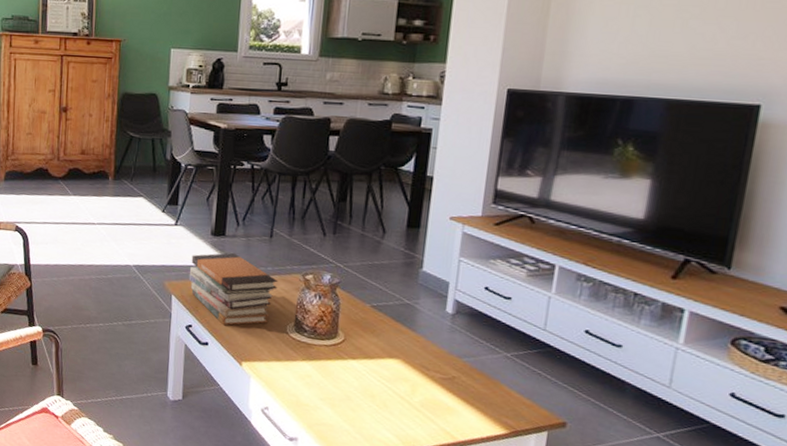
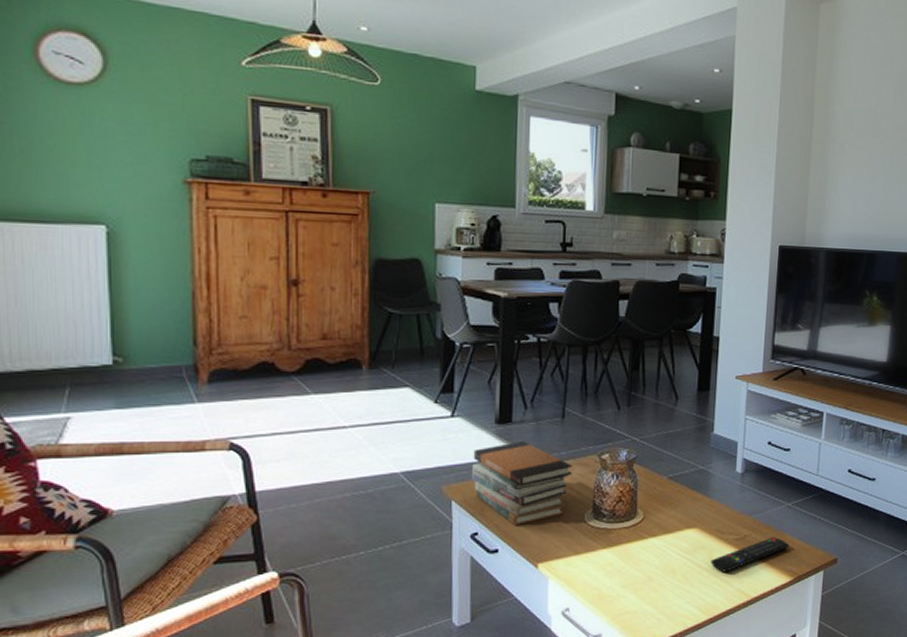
remote control: none [413,384,506,409] -> present [710,537,790,572]

